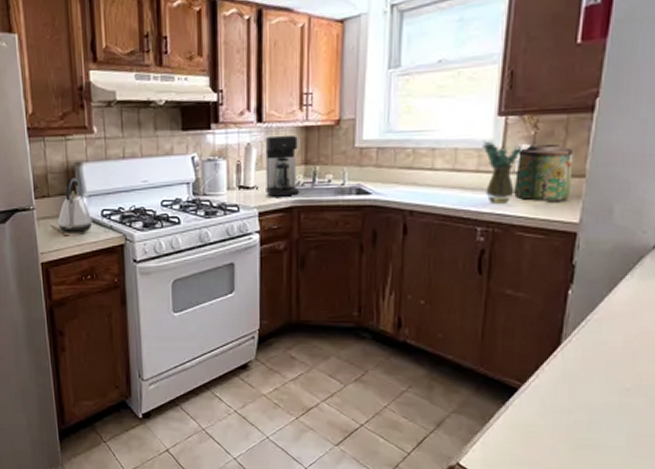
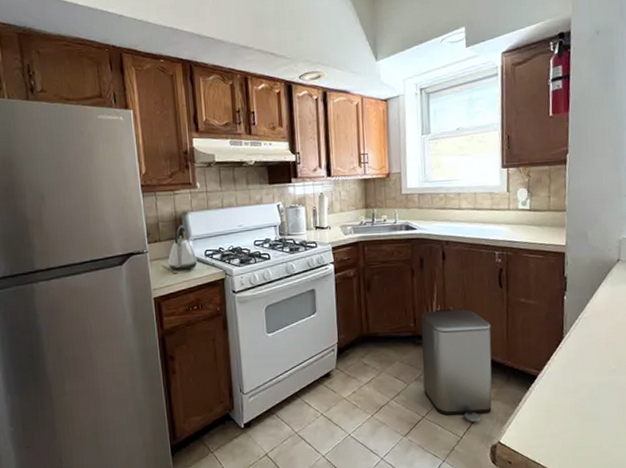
coffee maker: present [265,134,300,197] -> none [334,185,363,235]
pedal bin: none [365,297,461,437] -> present [421,309,492,422]
vase: present [482,141,522,205] -> none [493,186,521,234]
canister: present [514,143,574,203] -> none [518,187,558,231]

